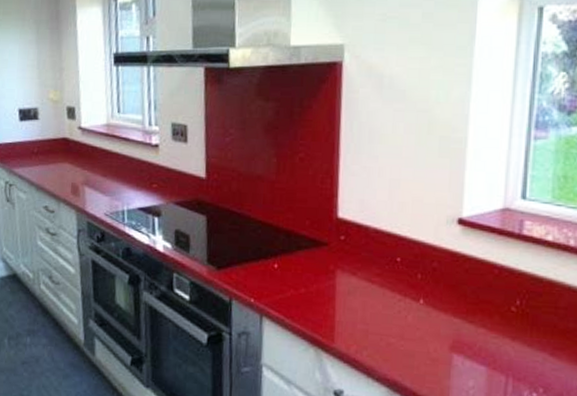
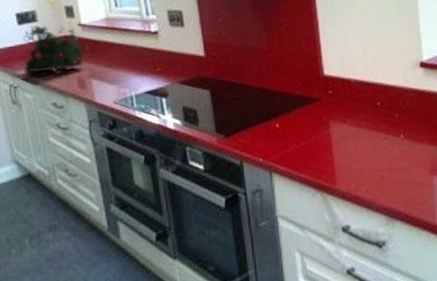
plant: none [20,122,86,173] -> present [22,24,89,74]

